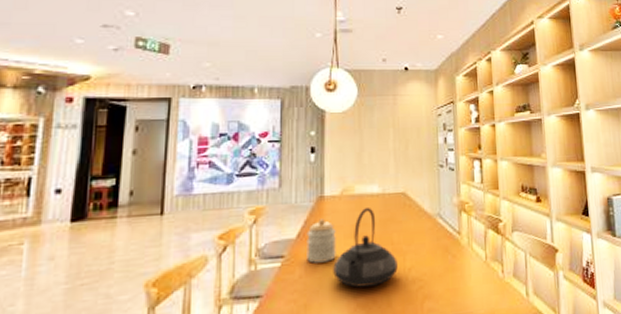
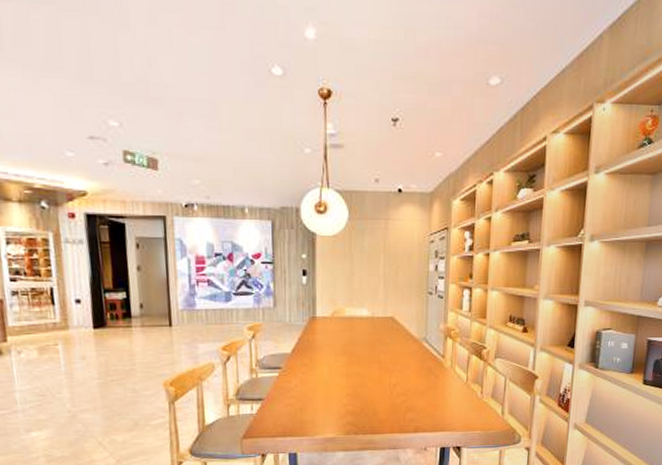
jar: present [307,219,336,263] -> none [301,337,328,375]
teapot: present [333,208,398,288] -> none [325,330,384,398]

